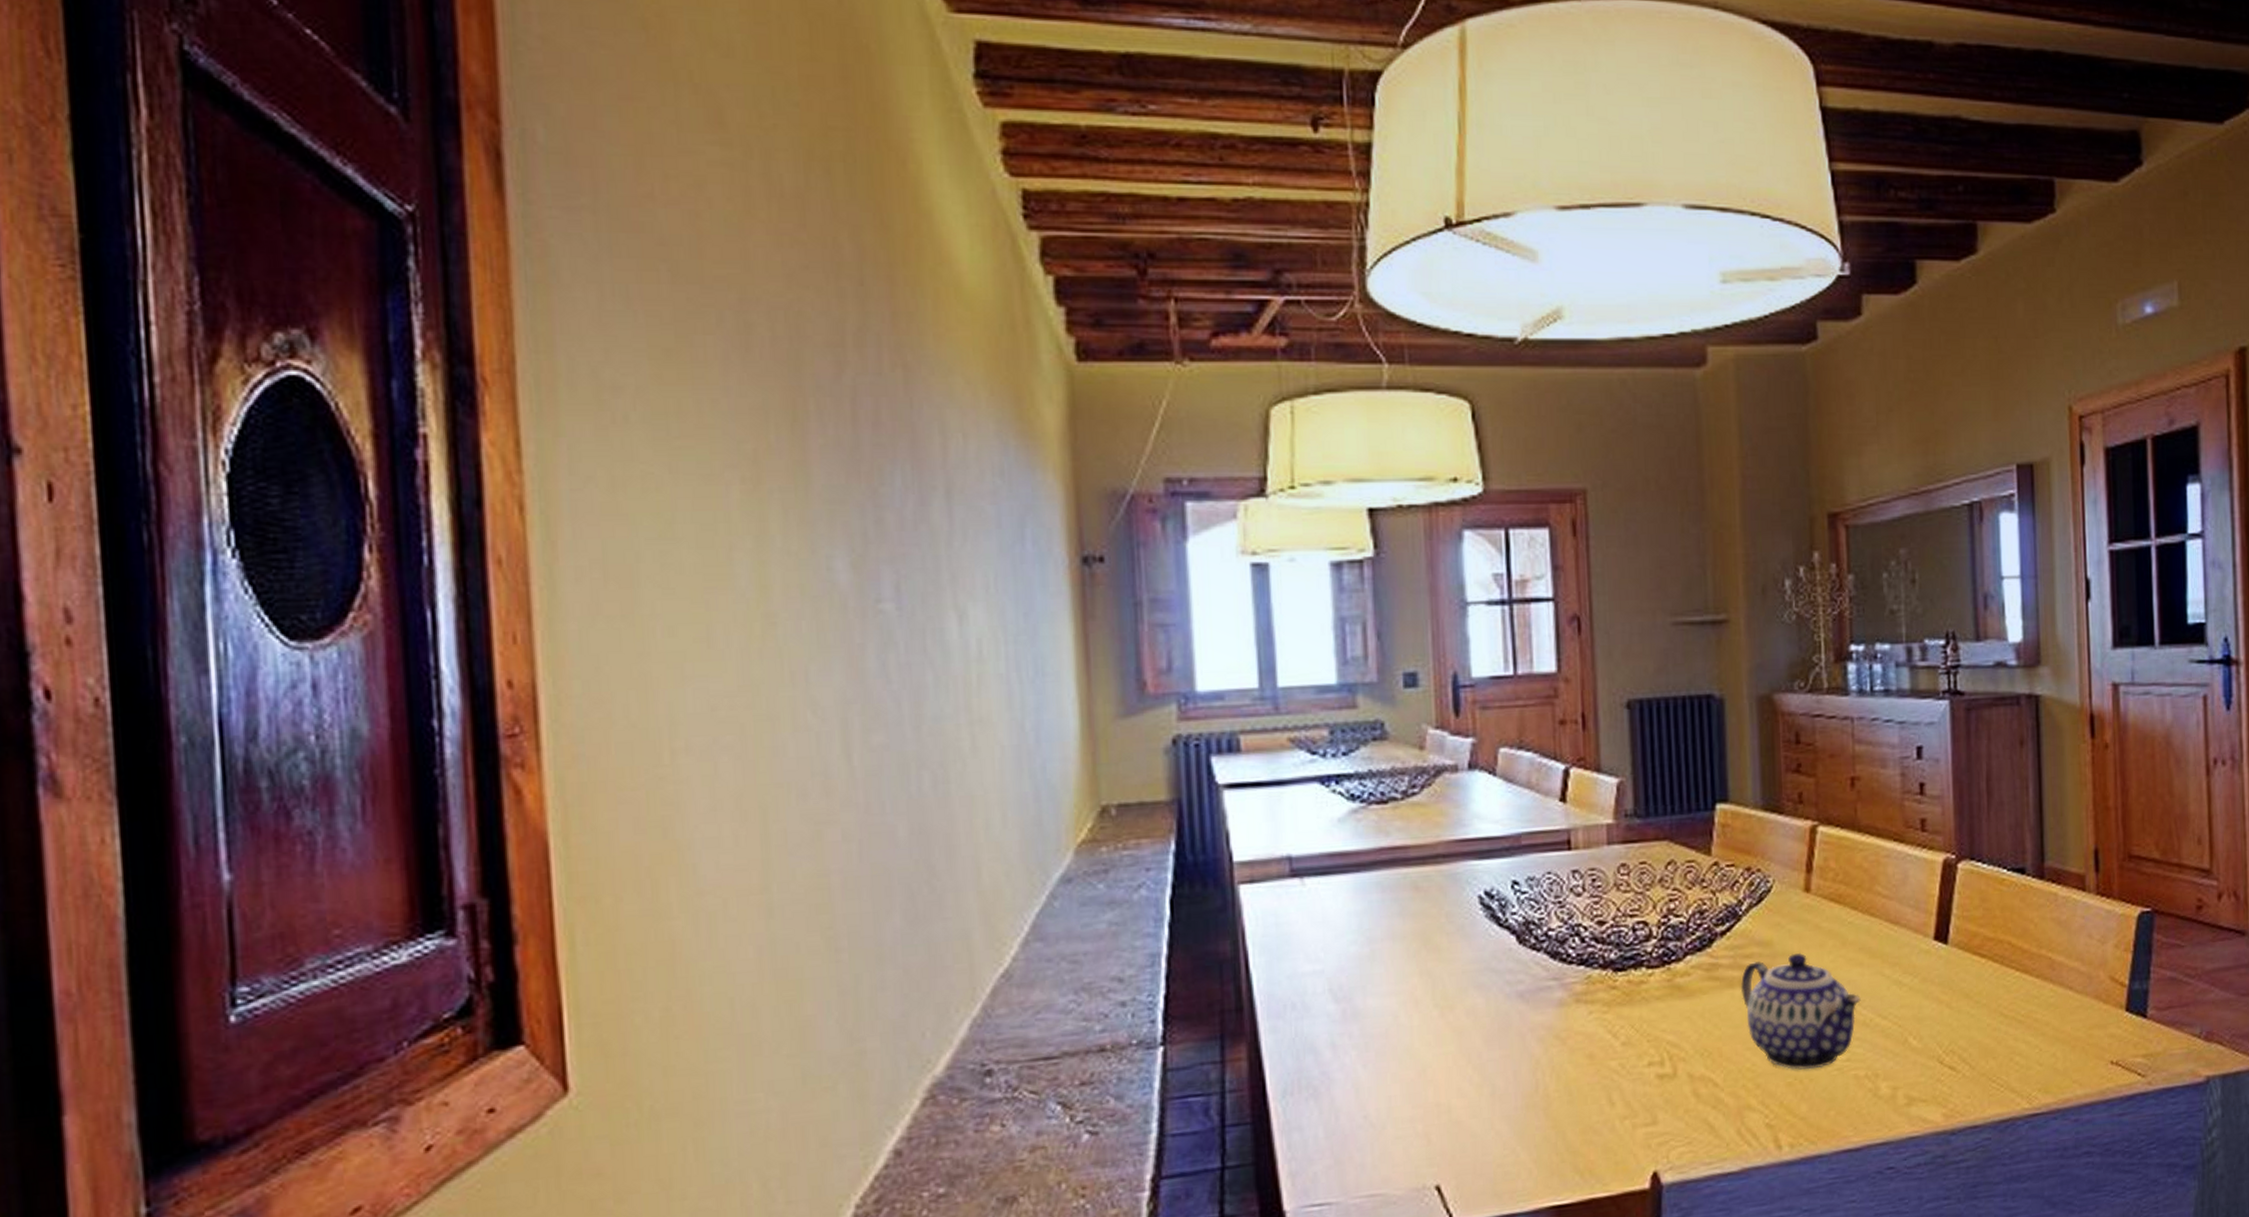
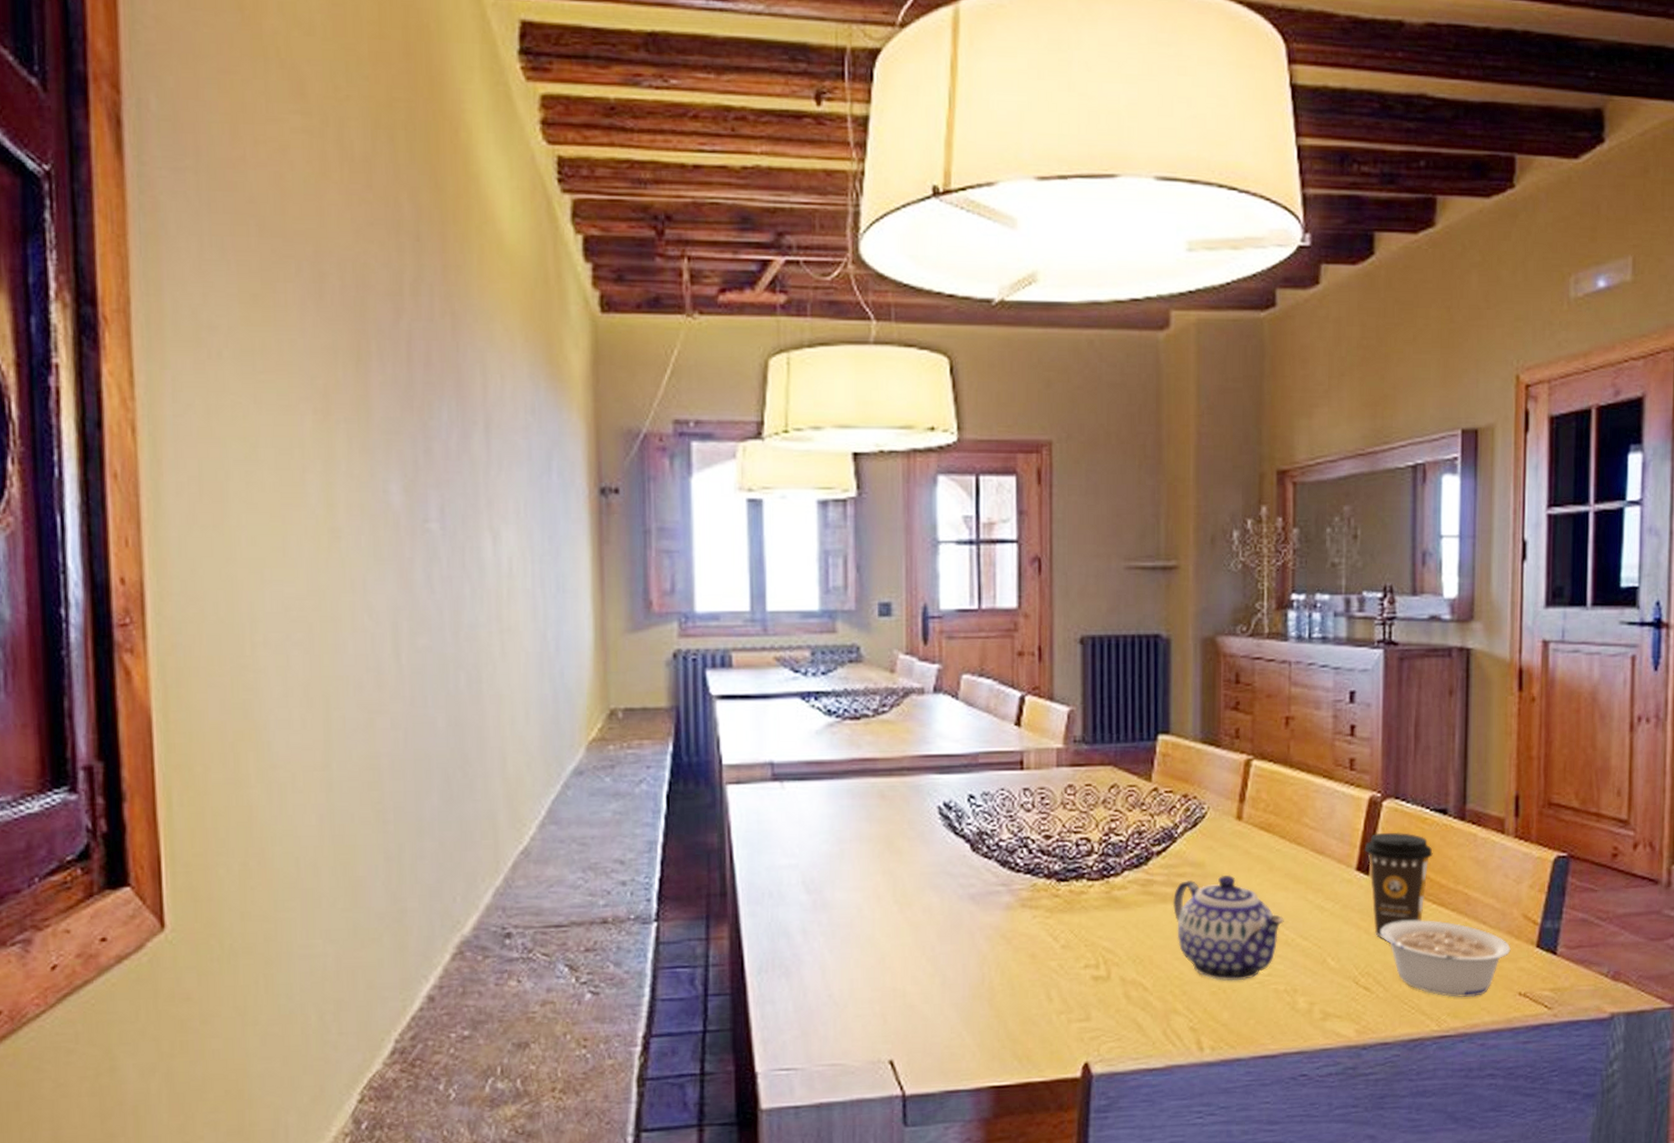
coffee cup: none [1941,895,2013,1012] -> present [1364,832,1433,938]
legume: none [1963,989,2100,1071] -> present [1381,920,1511,998]

